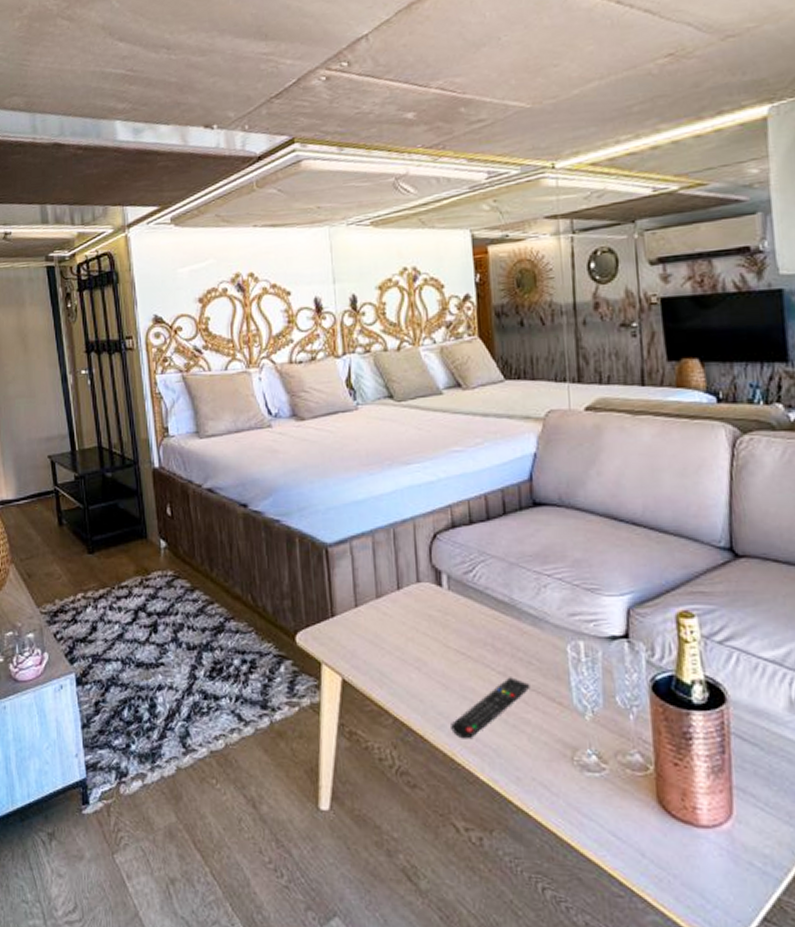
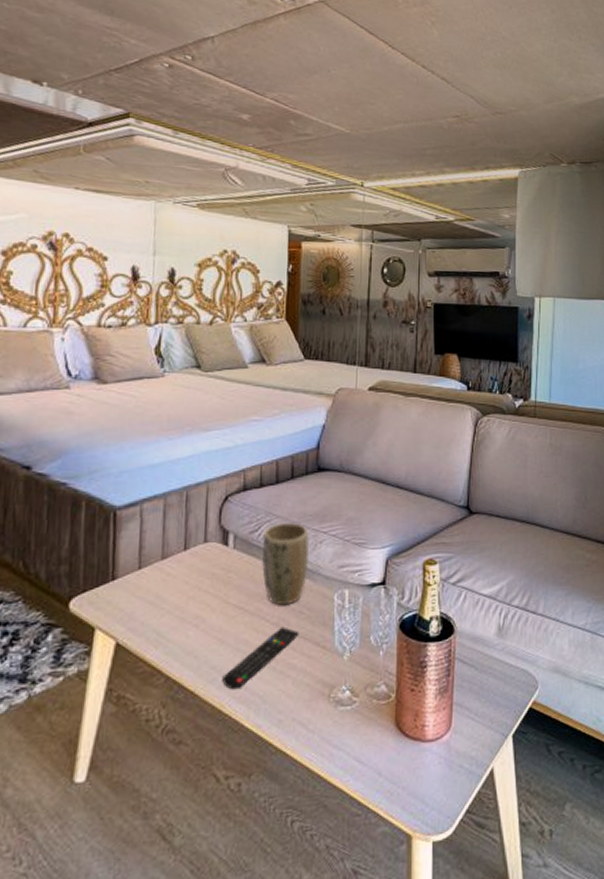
plant pot: none [478,562,534,653] -> present [261,522,310,605]

